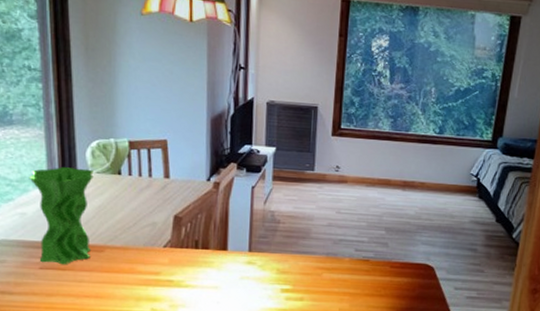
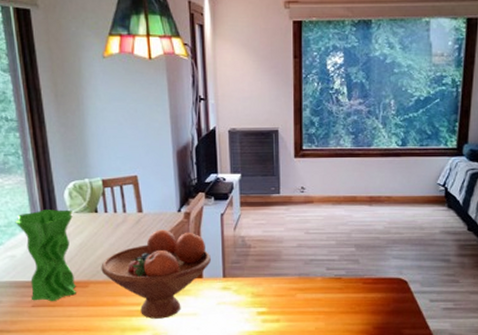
fruit bowl: none [119,197,237,290] -> present [101,229,211,319]

